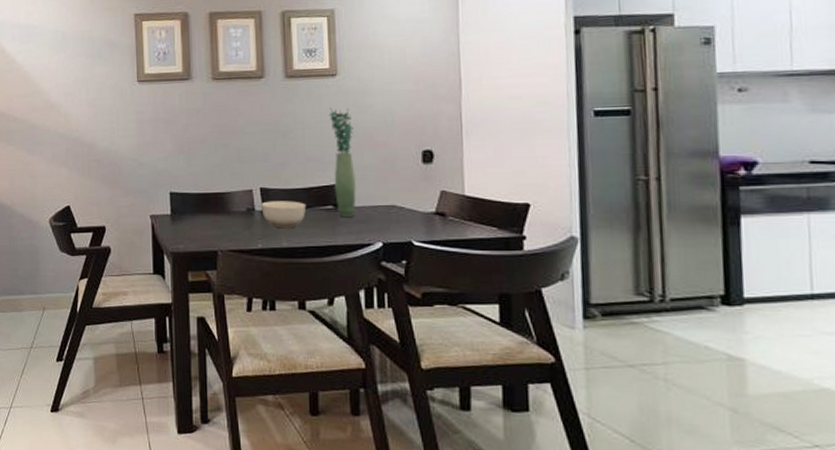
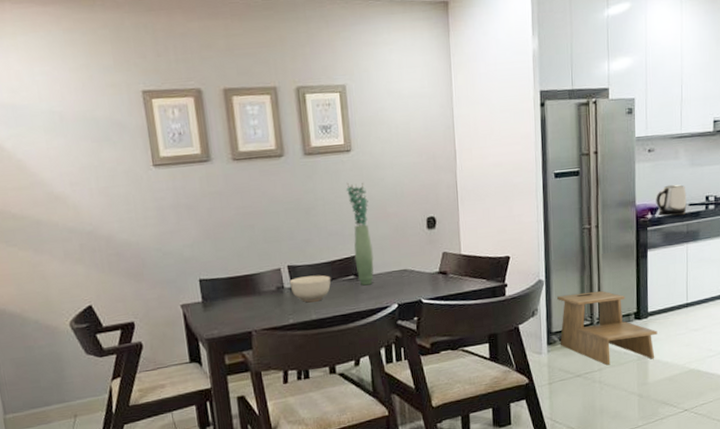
step stool: none [598,259,762,363] -> present [557,291,658,366]
kettle: none [752,134,806,176] -> present [656,184,687,217]

